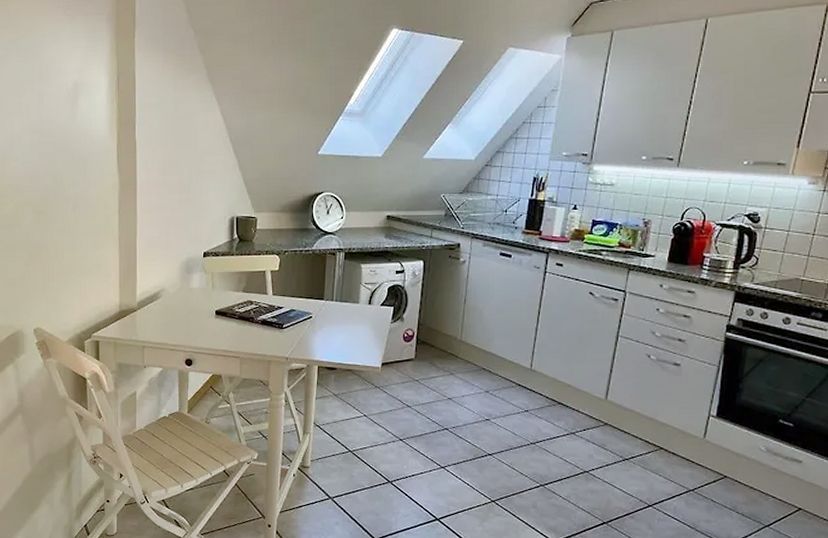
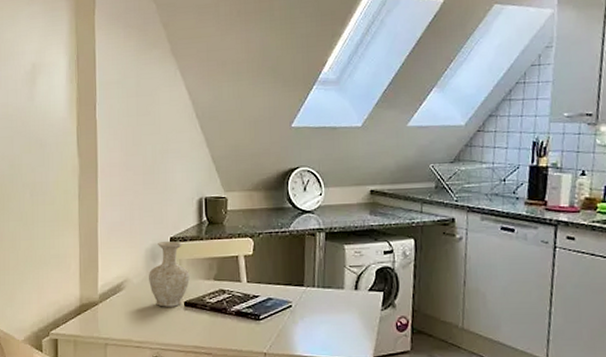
vase: none [183,256,221,315] -> present [149,241,190,307]

